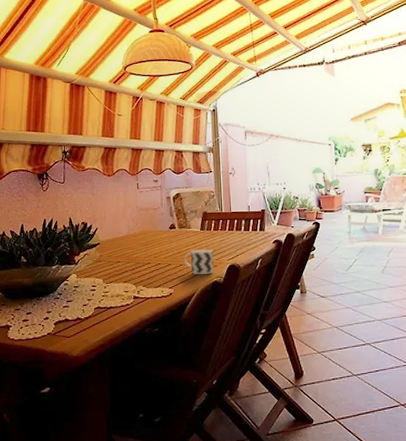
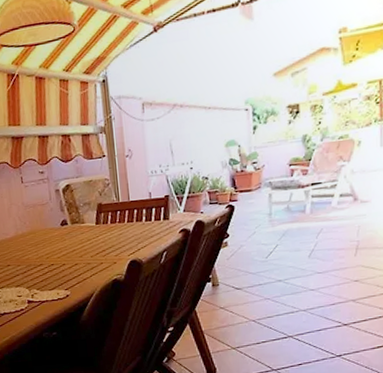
cup: present [184,249,214,275] -> none [79,245,113,274]

